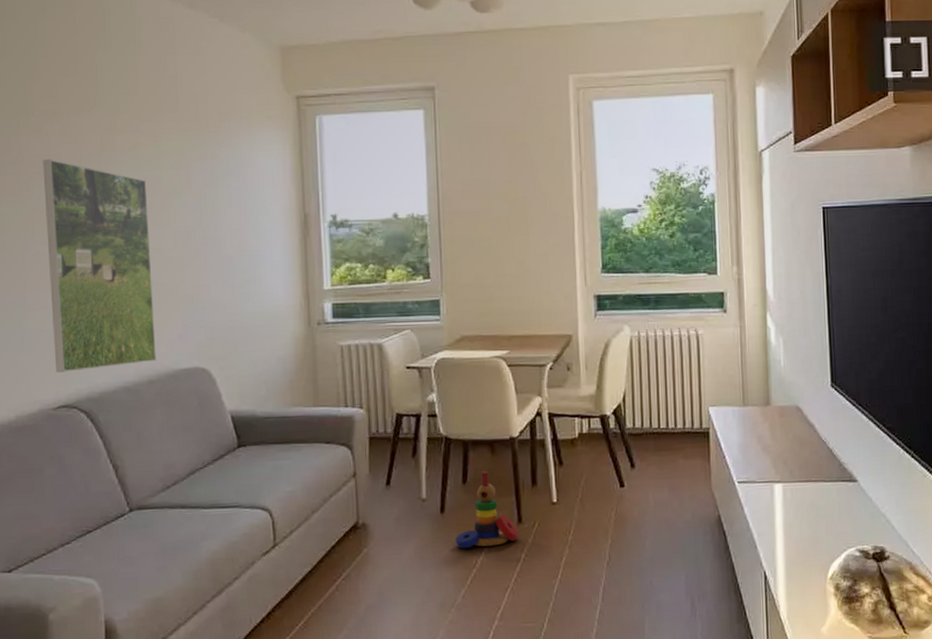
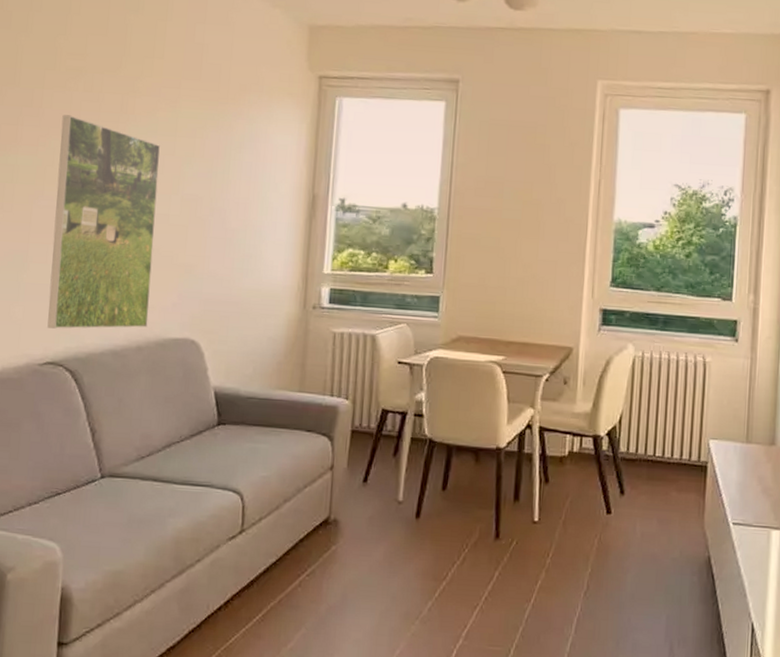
stacking toy: present [455,471,519,549] -> none [427,479,495,560]

